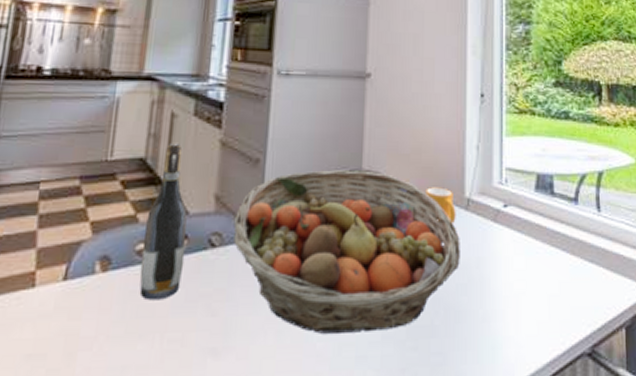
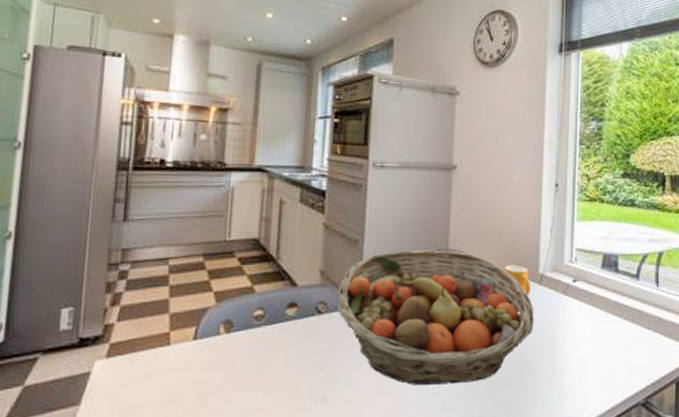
wine bottle: present [139,142,187,301] -> none [257,225,297,357]

